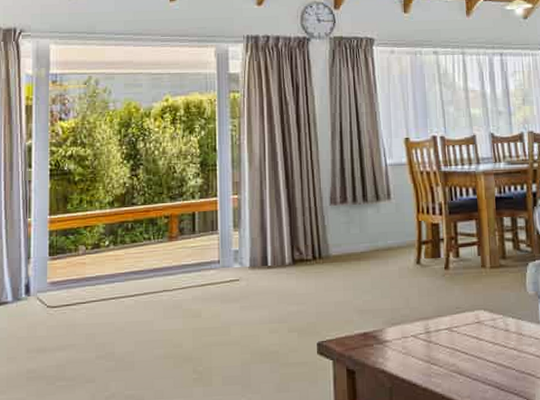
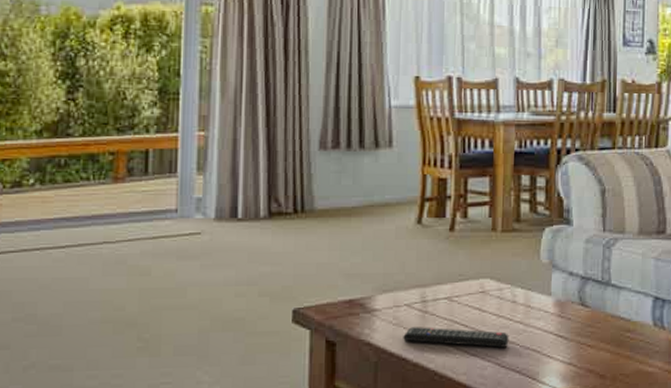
remote control: none [412,355,506,372] -> present [403,327,509,348]

